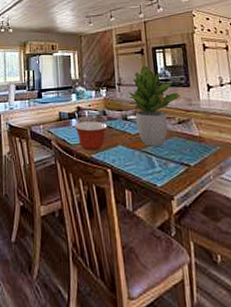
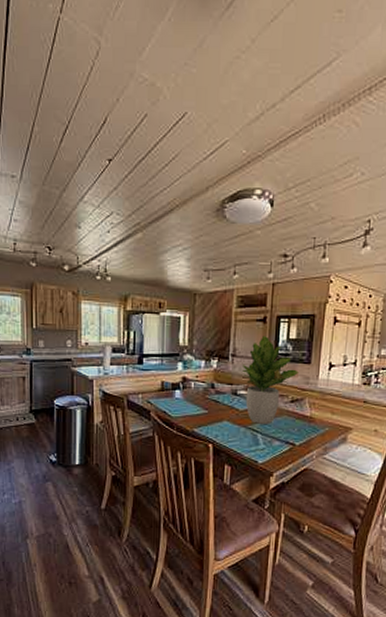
mixing bowl: present [74,121,108,151] -> none [177,393,215,425]

